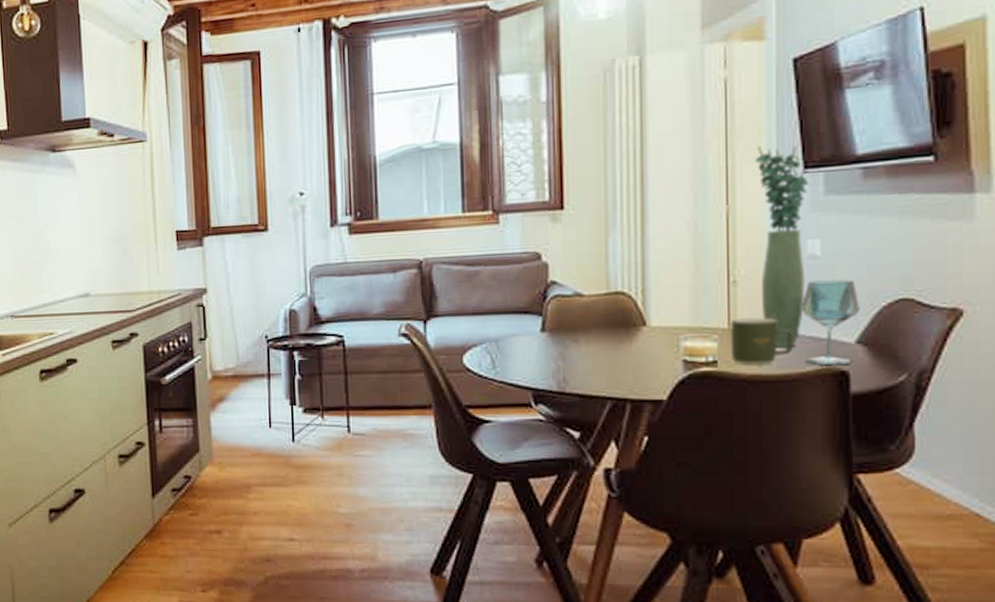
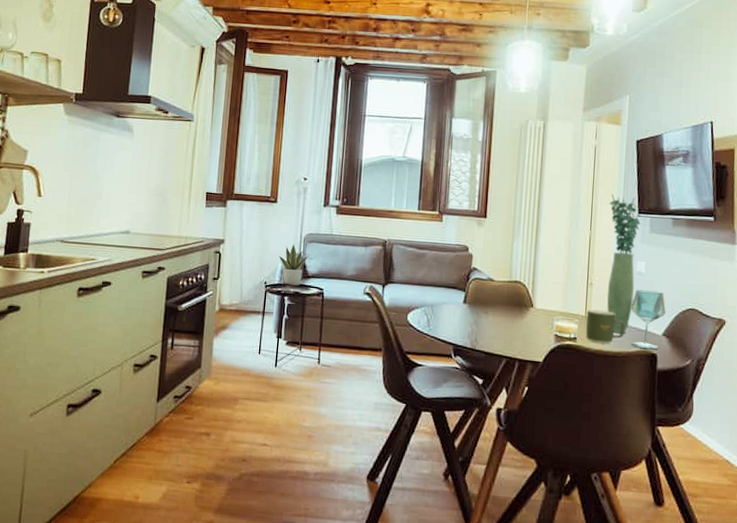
potted plant: none [280,281,319,337] -> present [279,243,309,287]

